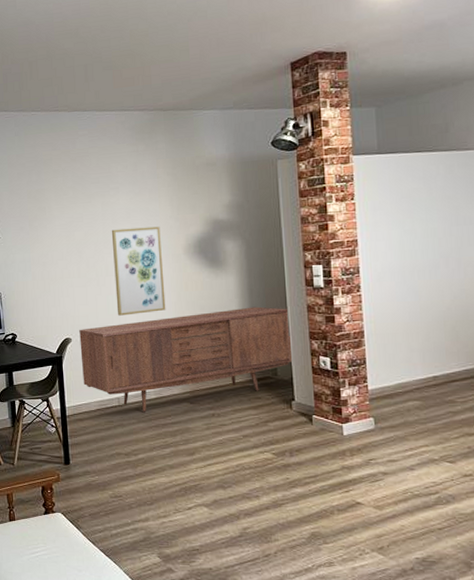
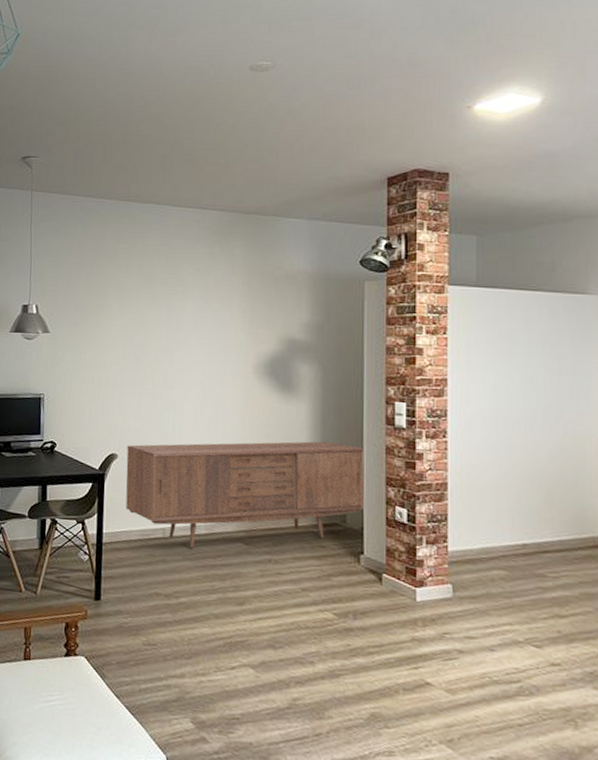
wall art: present [111,226,166,316] -> none [172,337,229,436]

